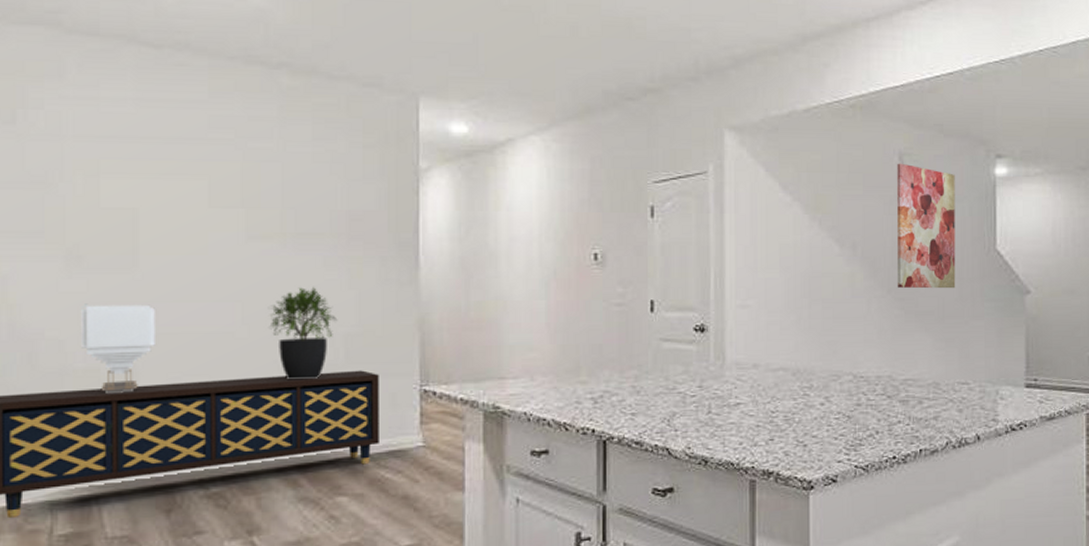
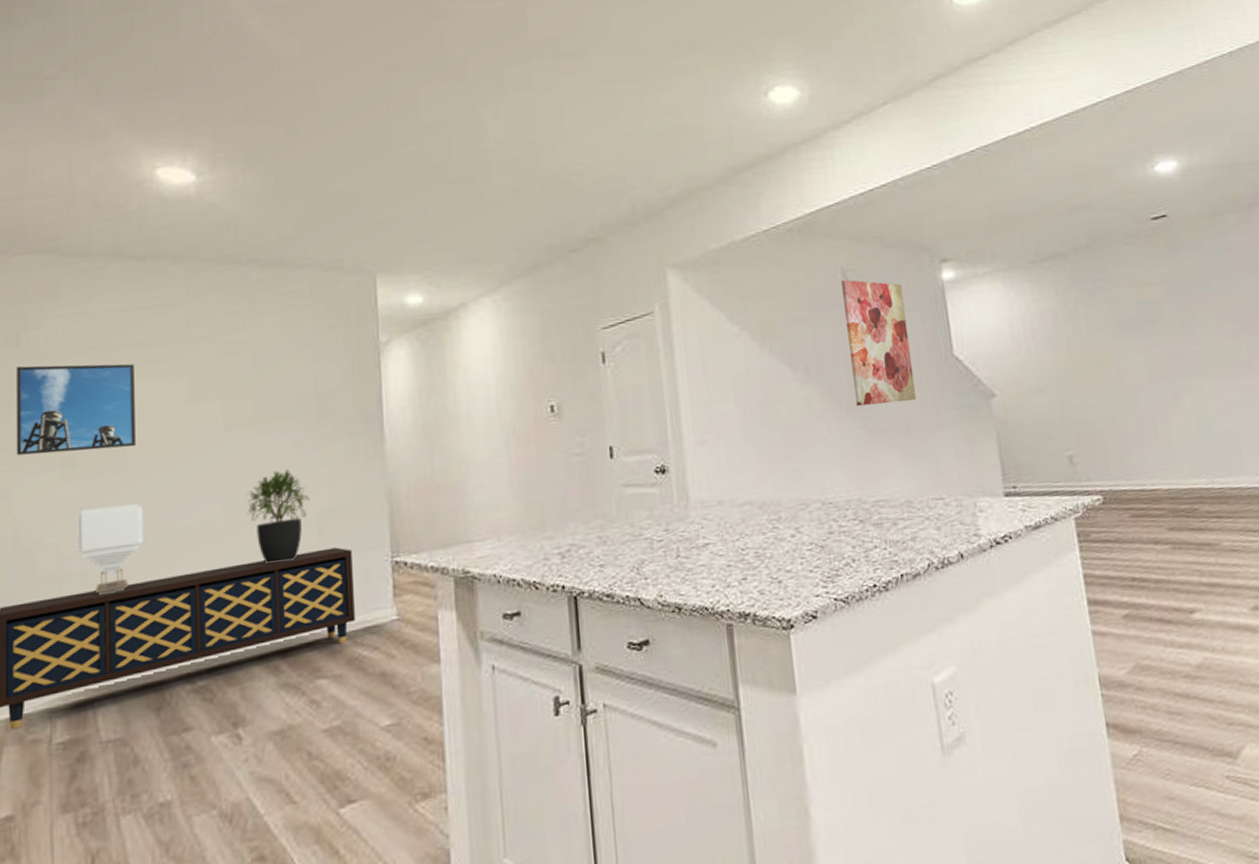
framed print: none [13,147,148,246] -> present [16,363,135,456]

